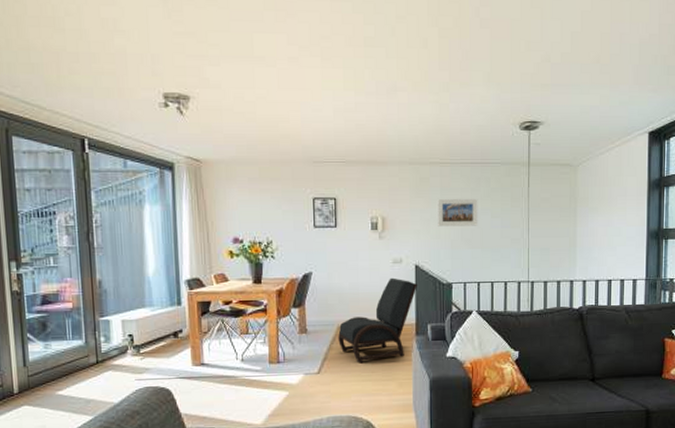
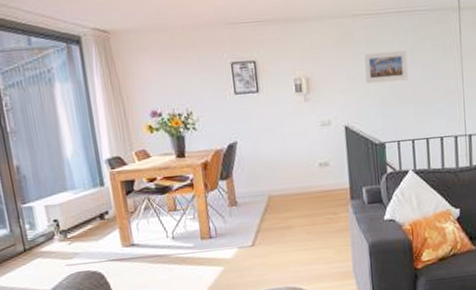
lounge chair: present [338,277,418,364] -> none [270,141,350,233]

